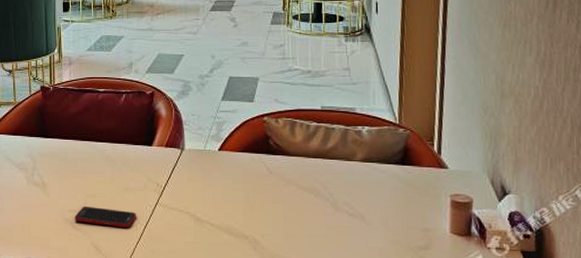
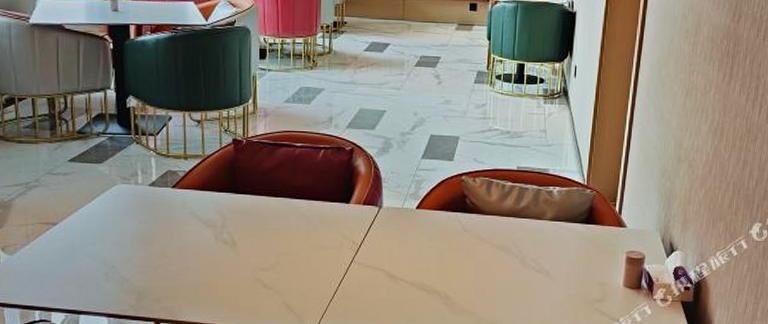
cell phone: present [74,206,137,227] -> none [265,264,331,285]

